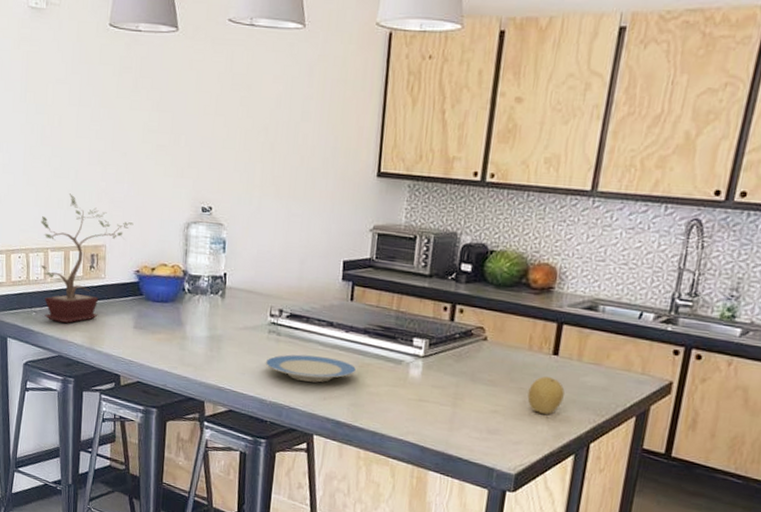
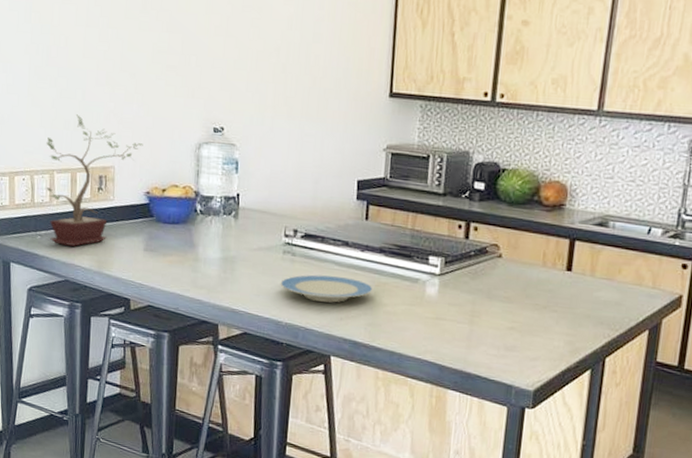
fruit: present [527,376,565,415] -> none [543,292,579,330]

